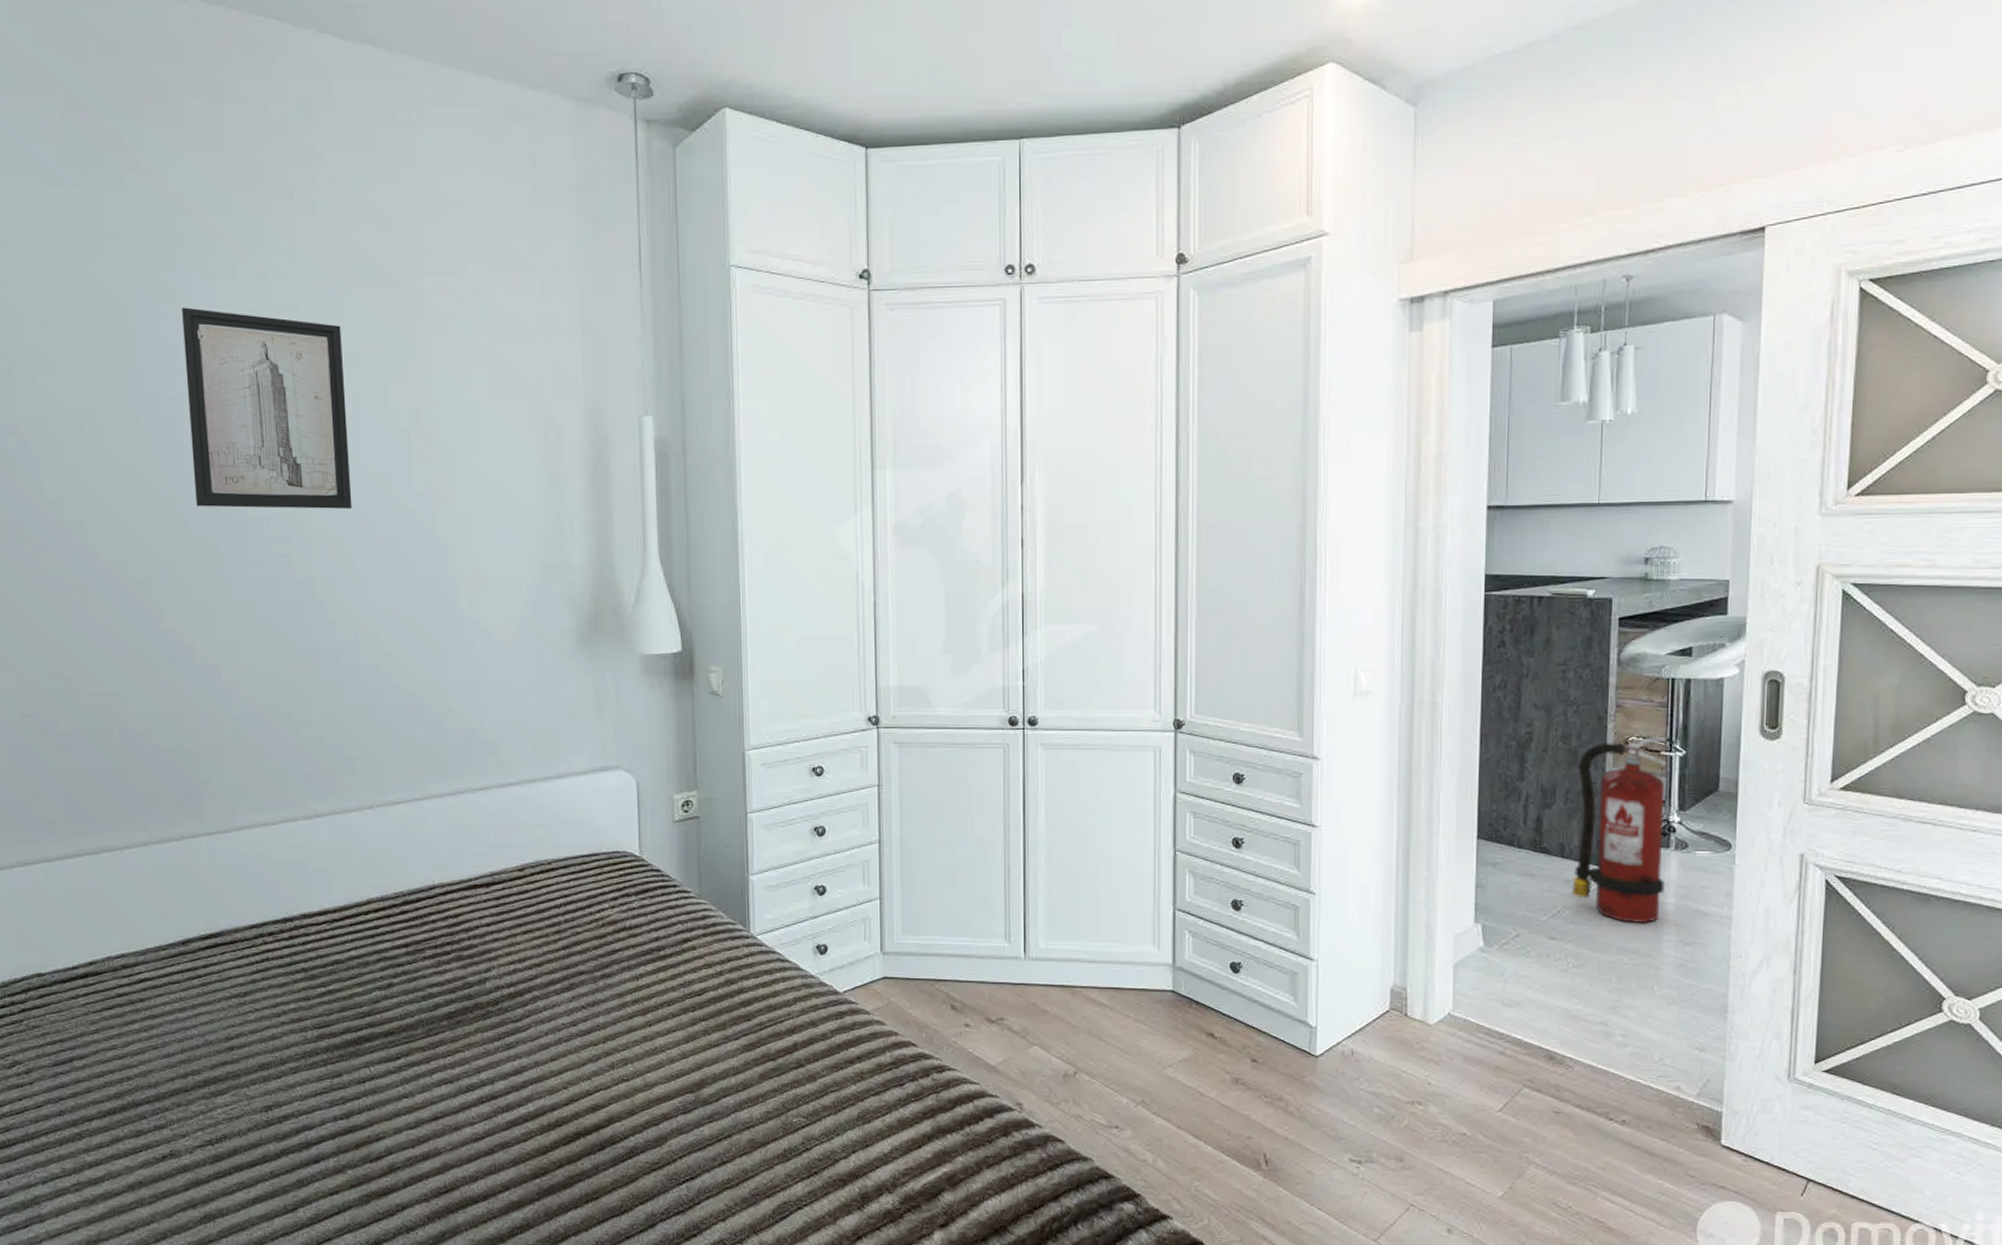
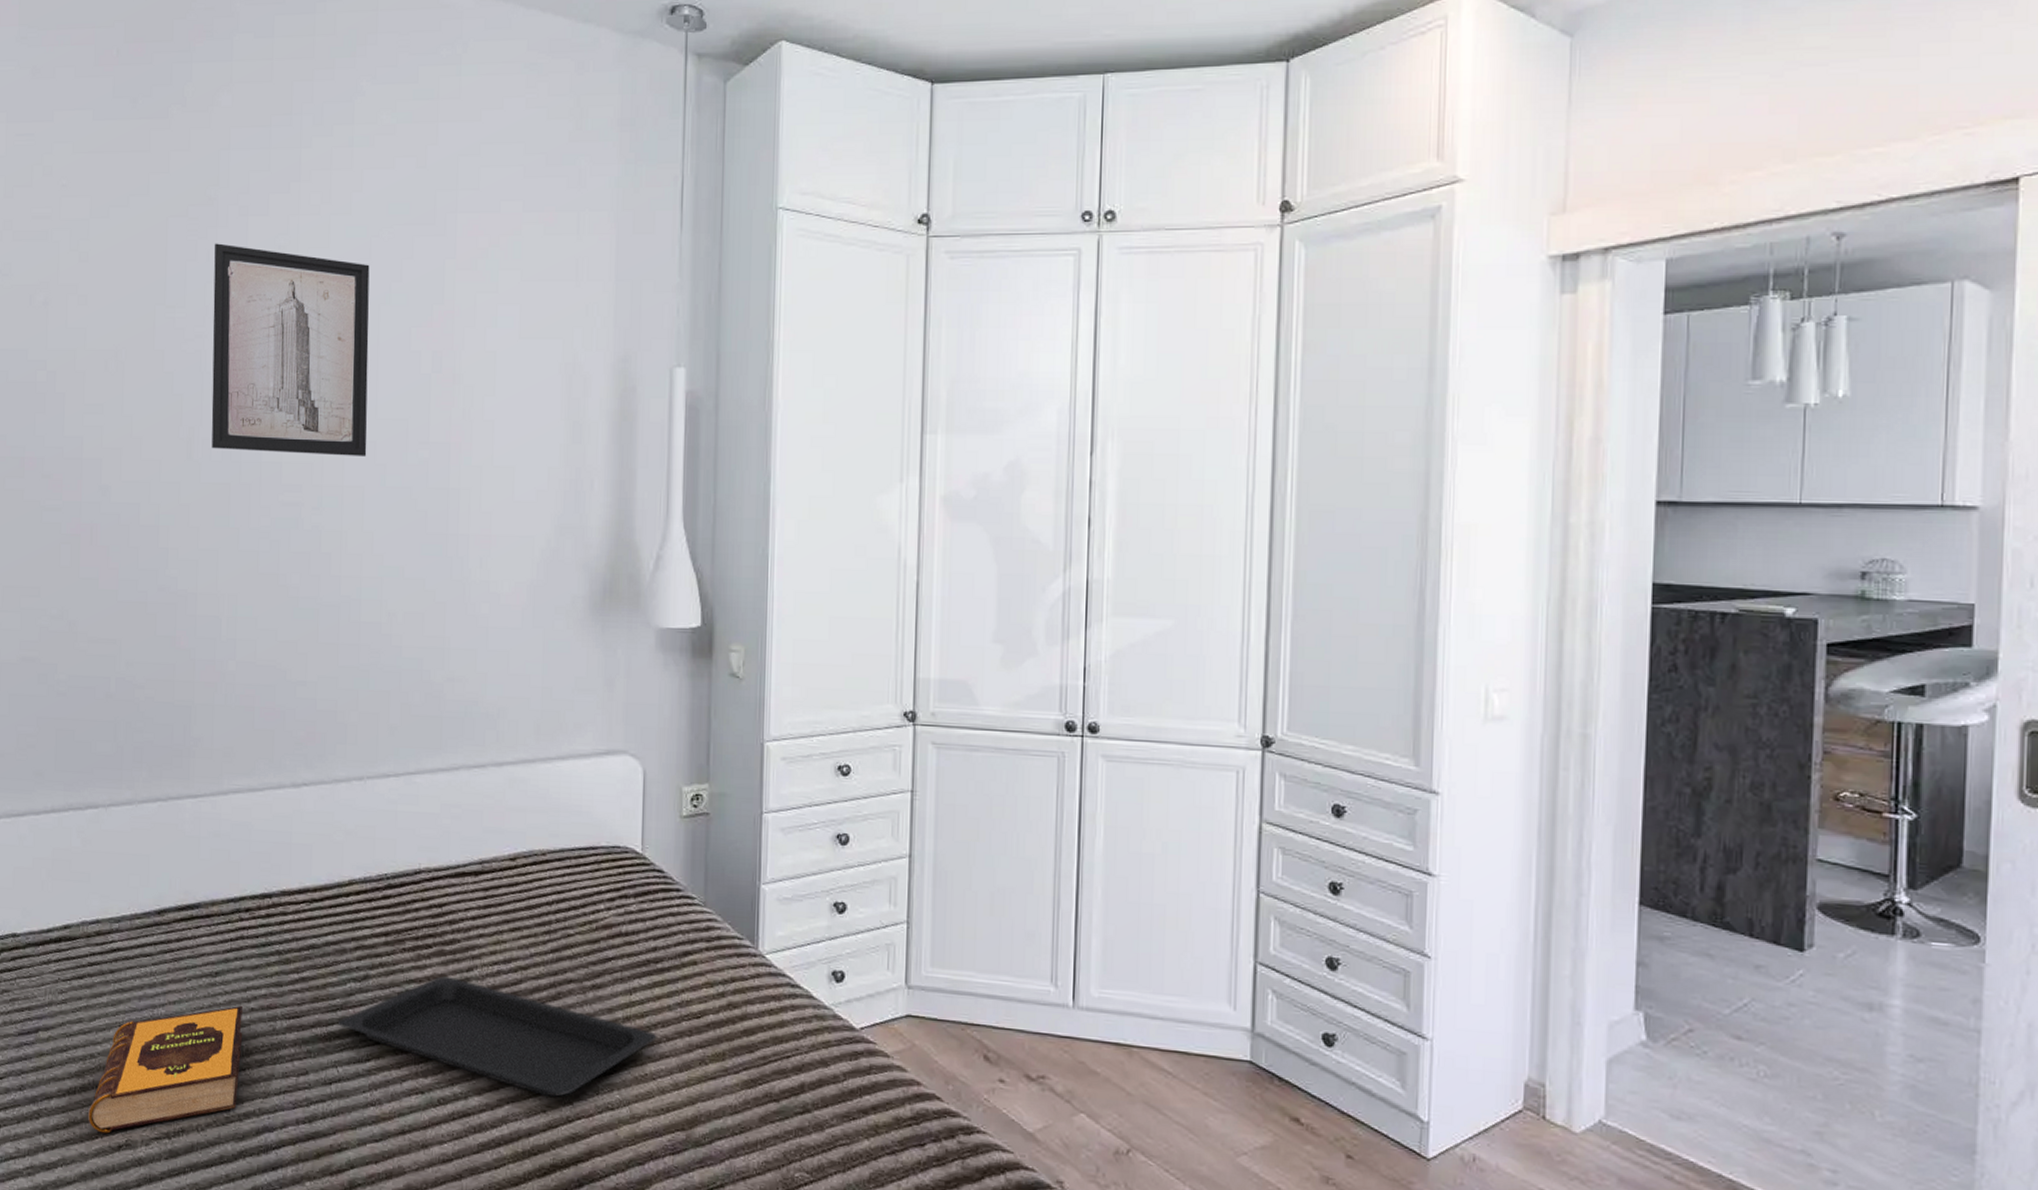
hardback book: none [130,1020,276,1146] -> present [88,1005,244,1134]
serving tray: none [366,979,664,1076] -> present [337,976,657,1098]
fire extinguisher: present [1571,736,1666,924] -> none [1763,793,1890,1030]

